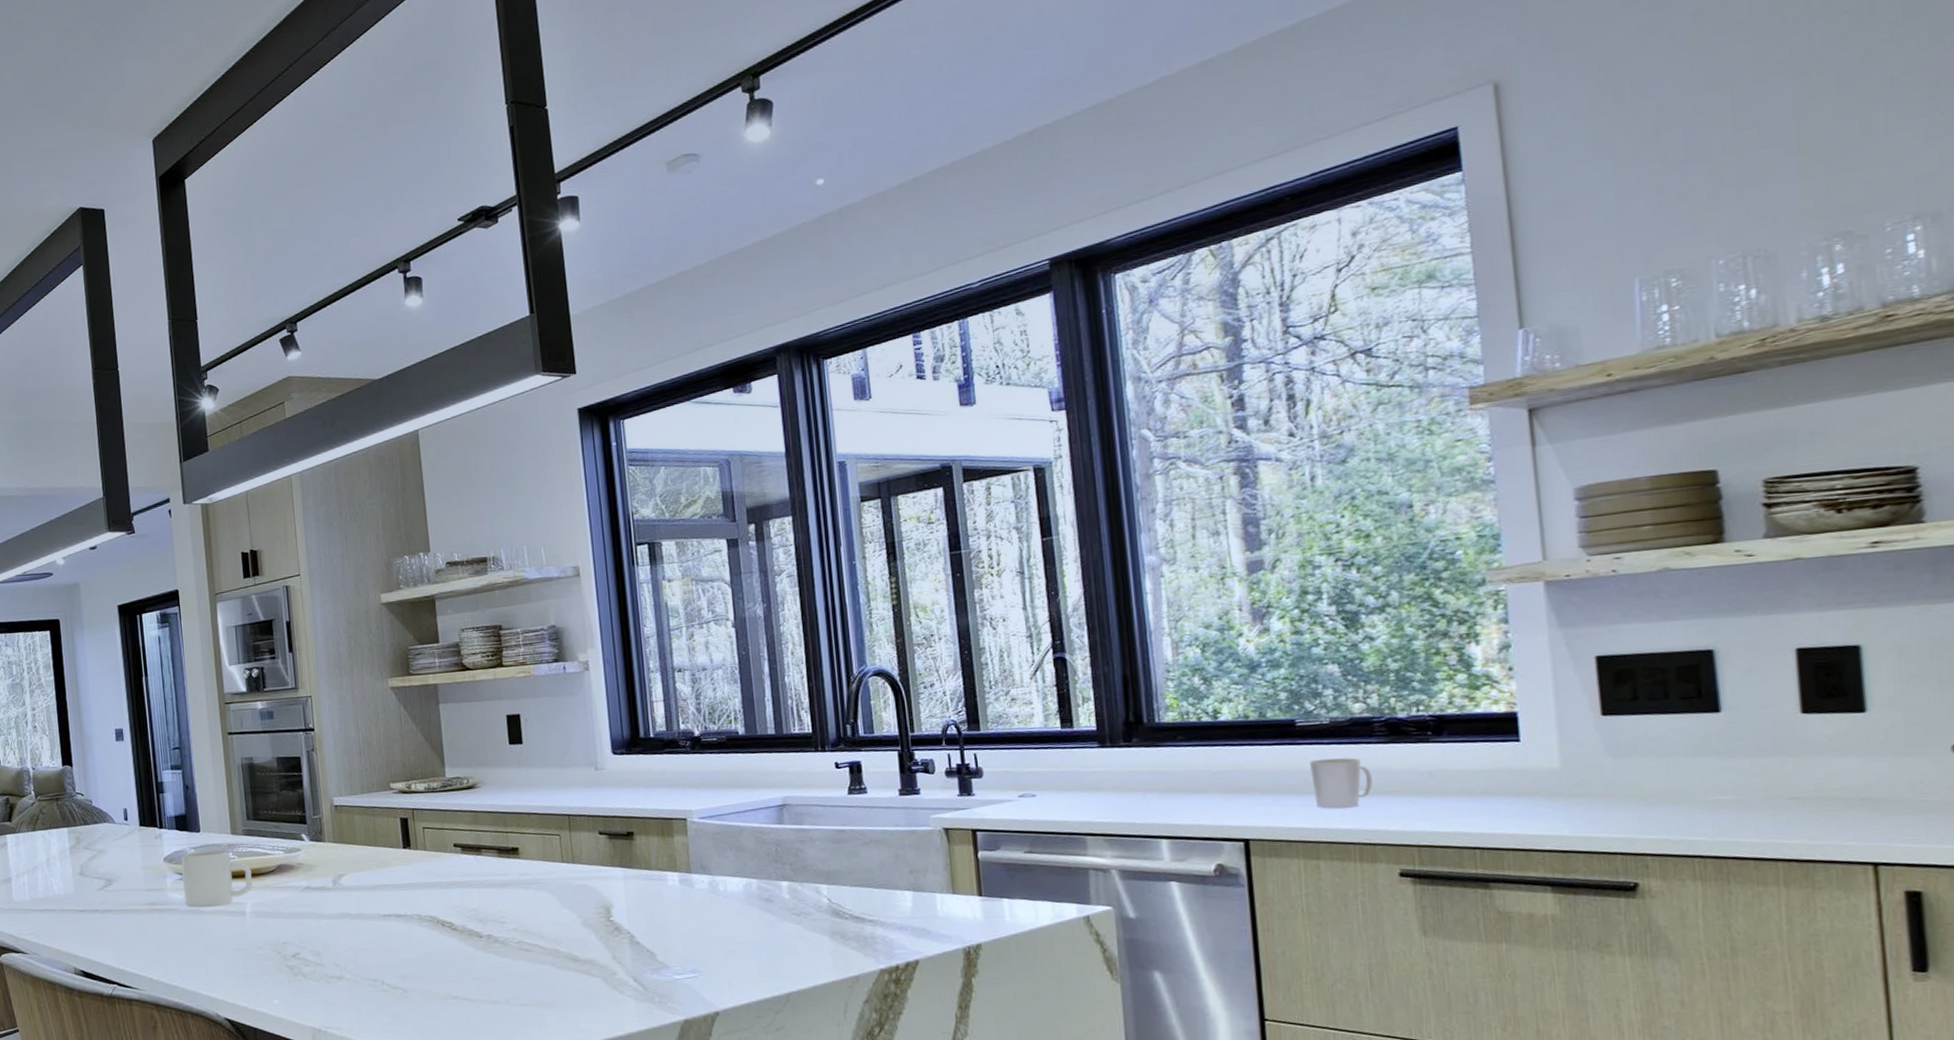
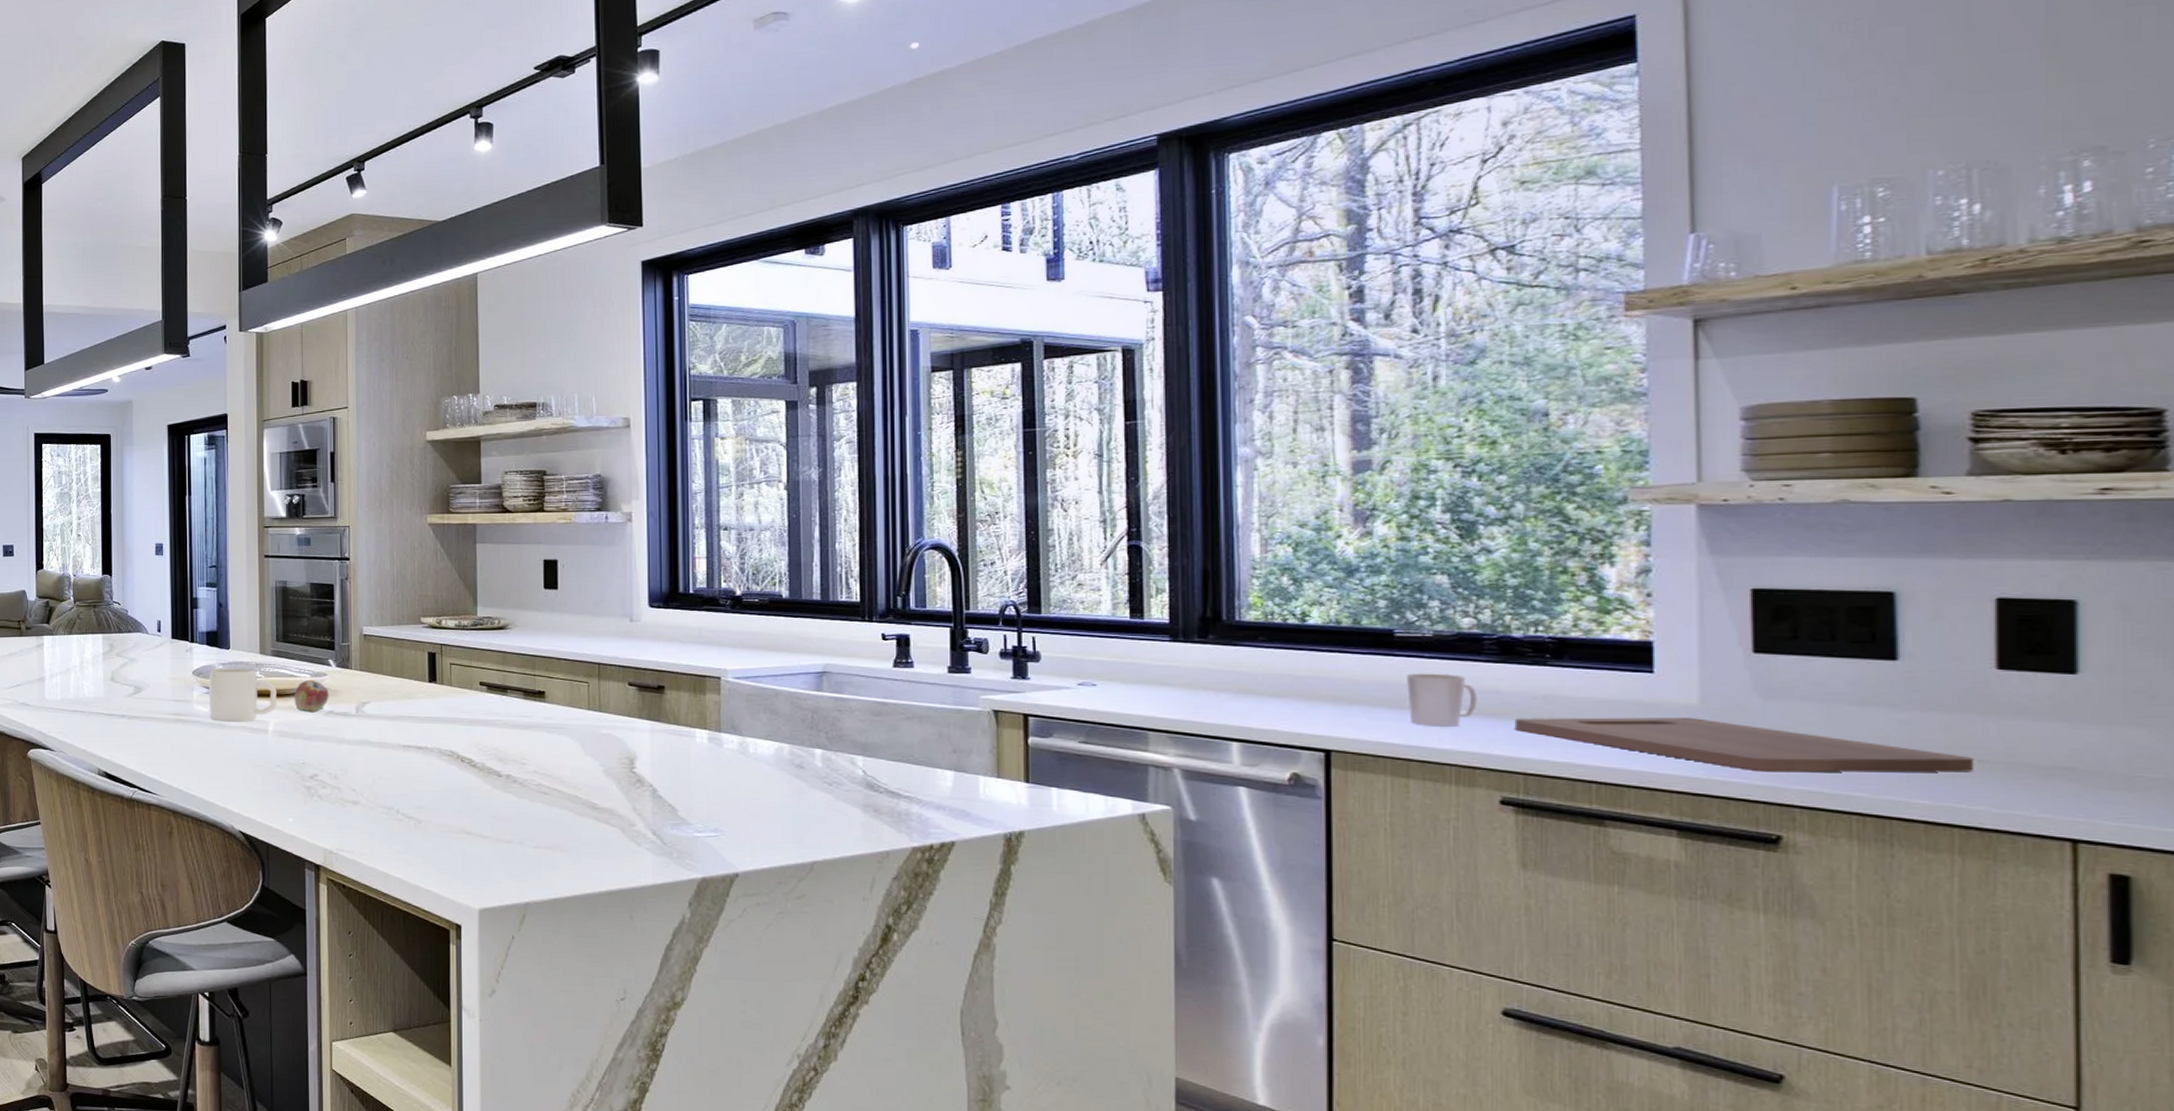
fruit: none [269,857,305,891] -> present [294,680,329,714]
cutting board: none [1406,780,1790,825] -> present [1514,717,1974,773]

